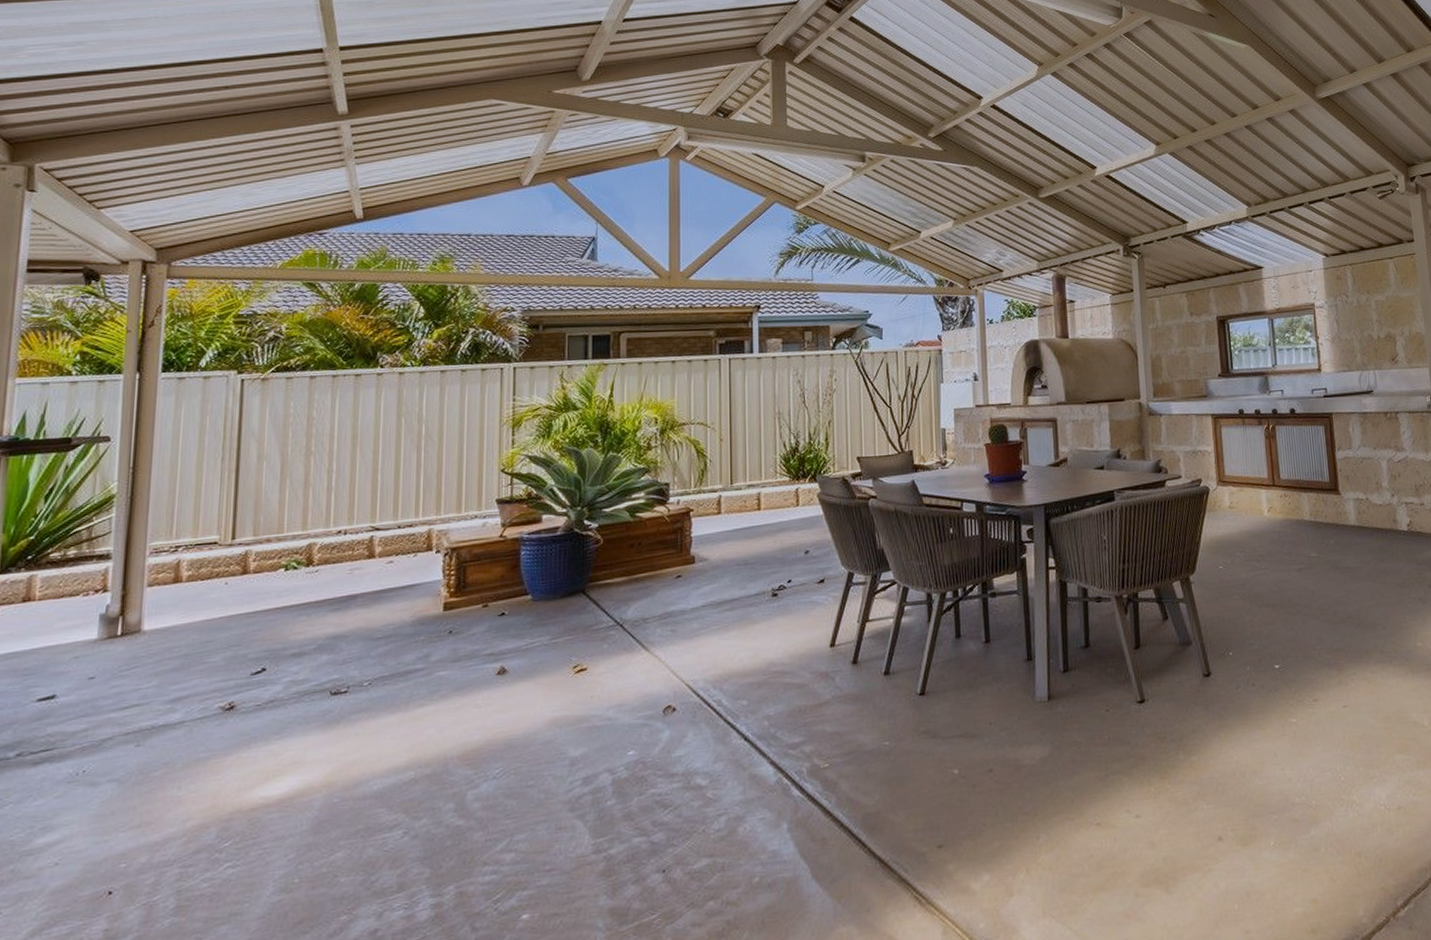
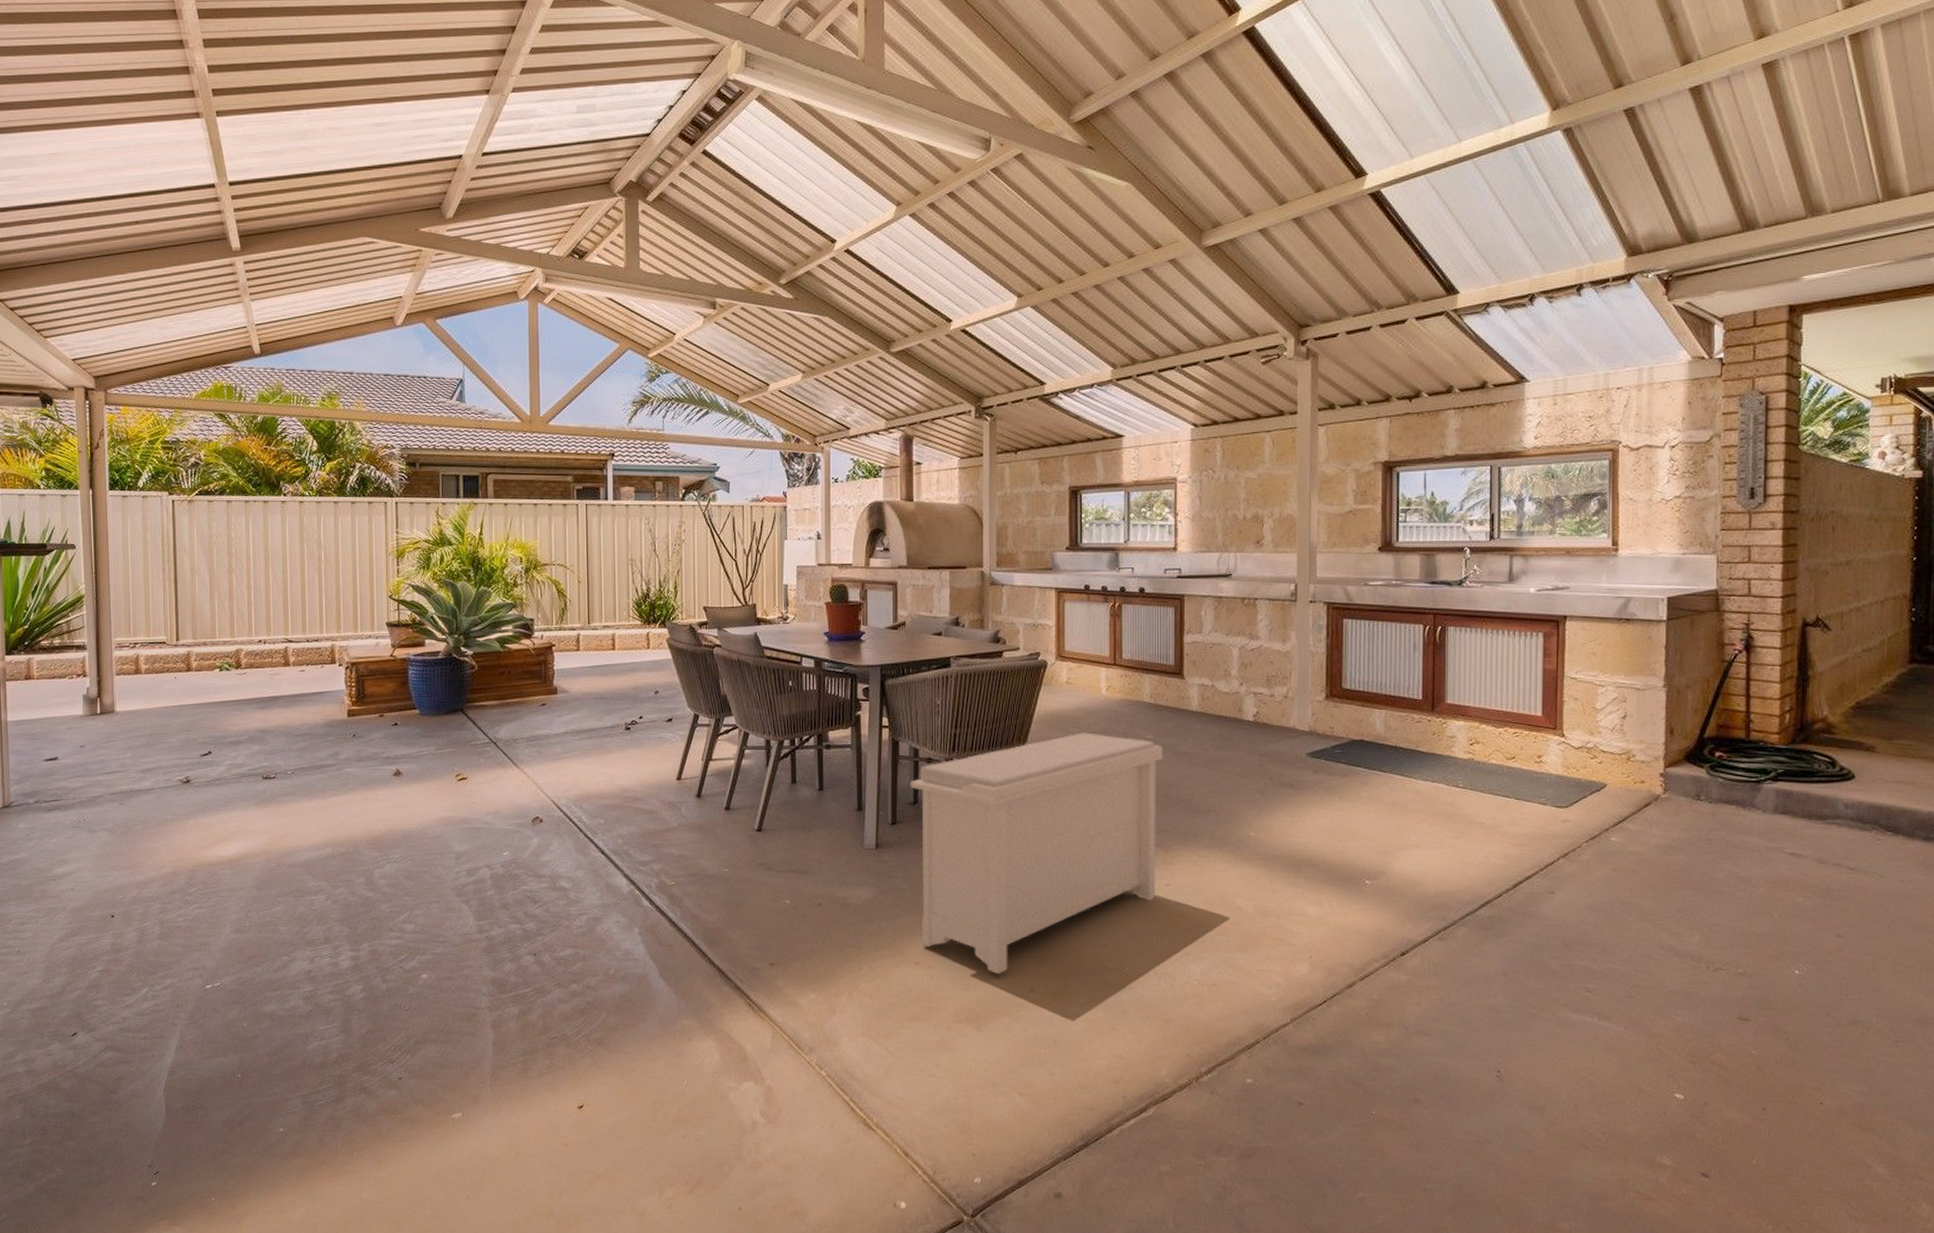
bench: none [1080,556,1335,826] -> present [909,732,1164,975]

